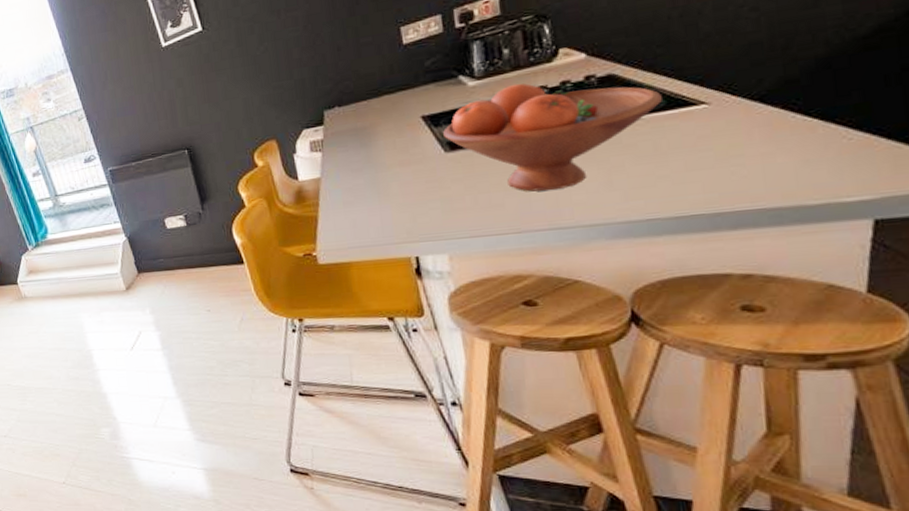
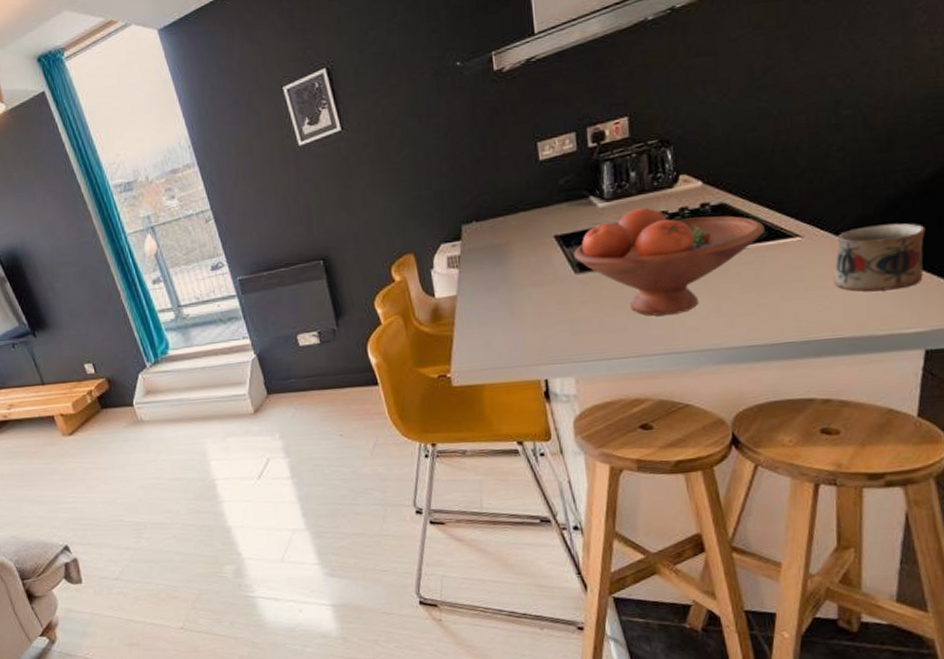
mug: none [750,82,869,159] -> present [833,223,926,292]

